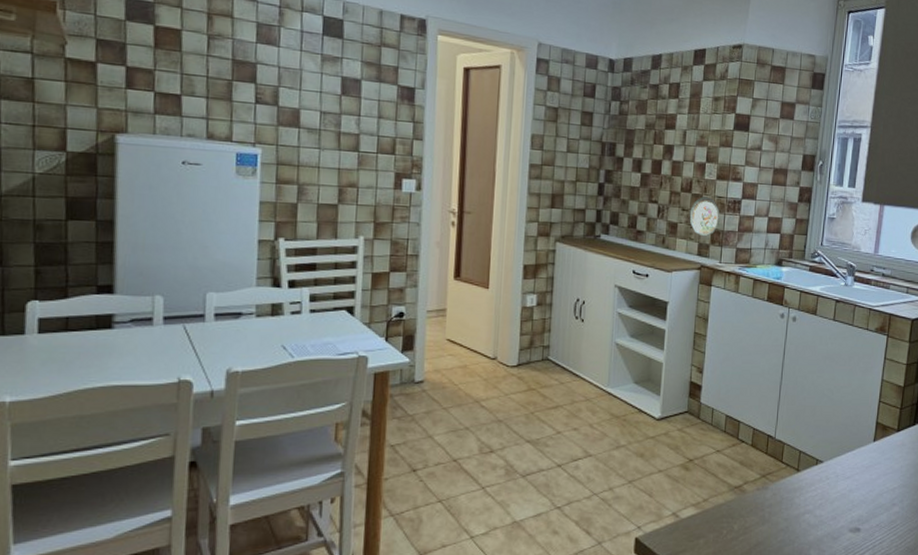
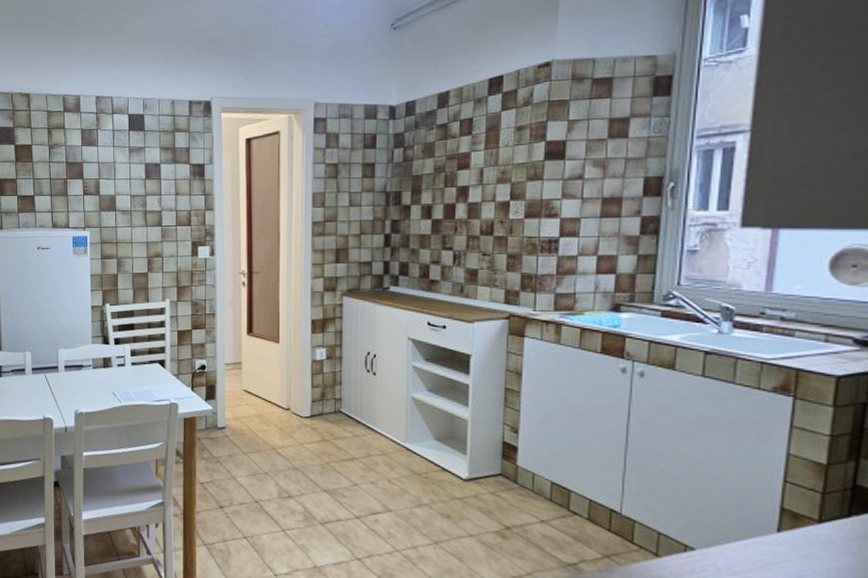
decorative plate: present [689,197,719,237] -> none [492,238,530,283]

